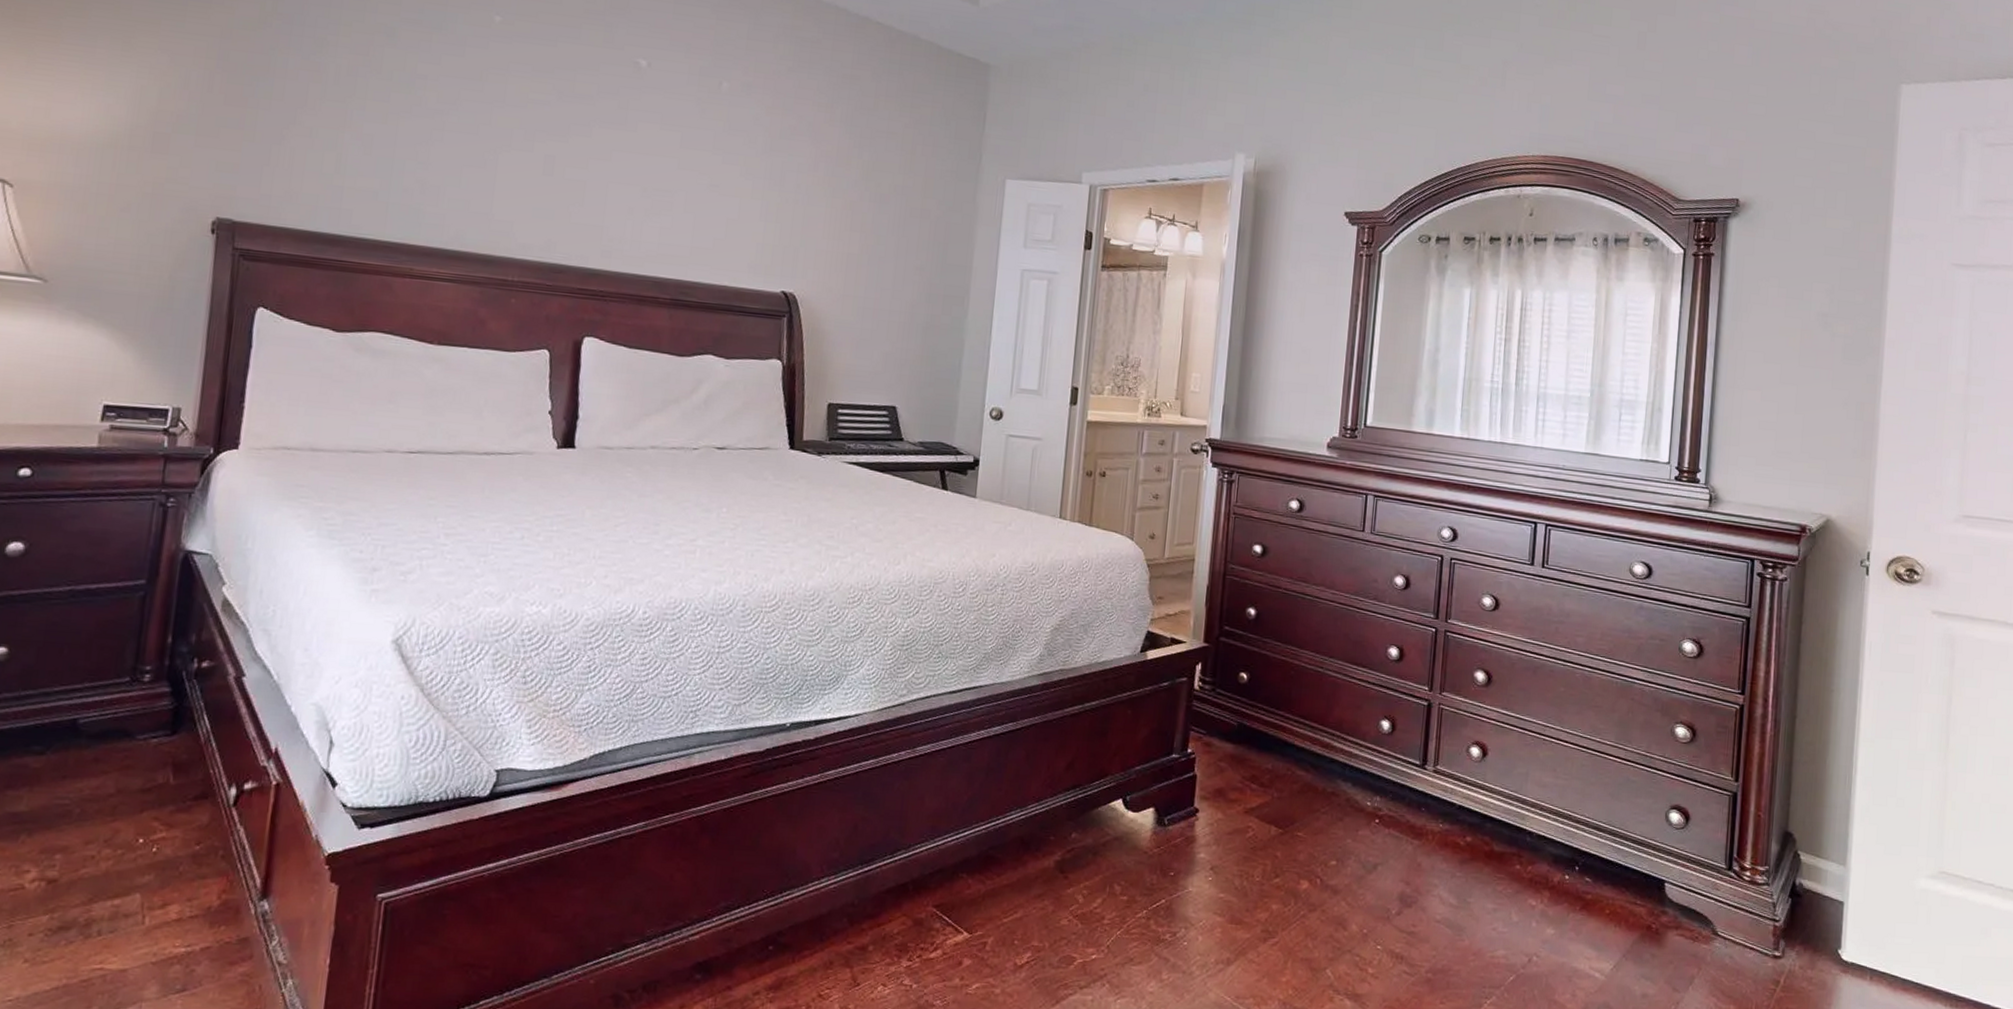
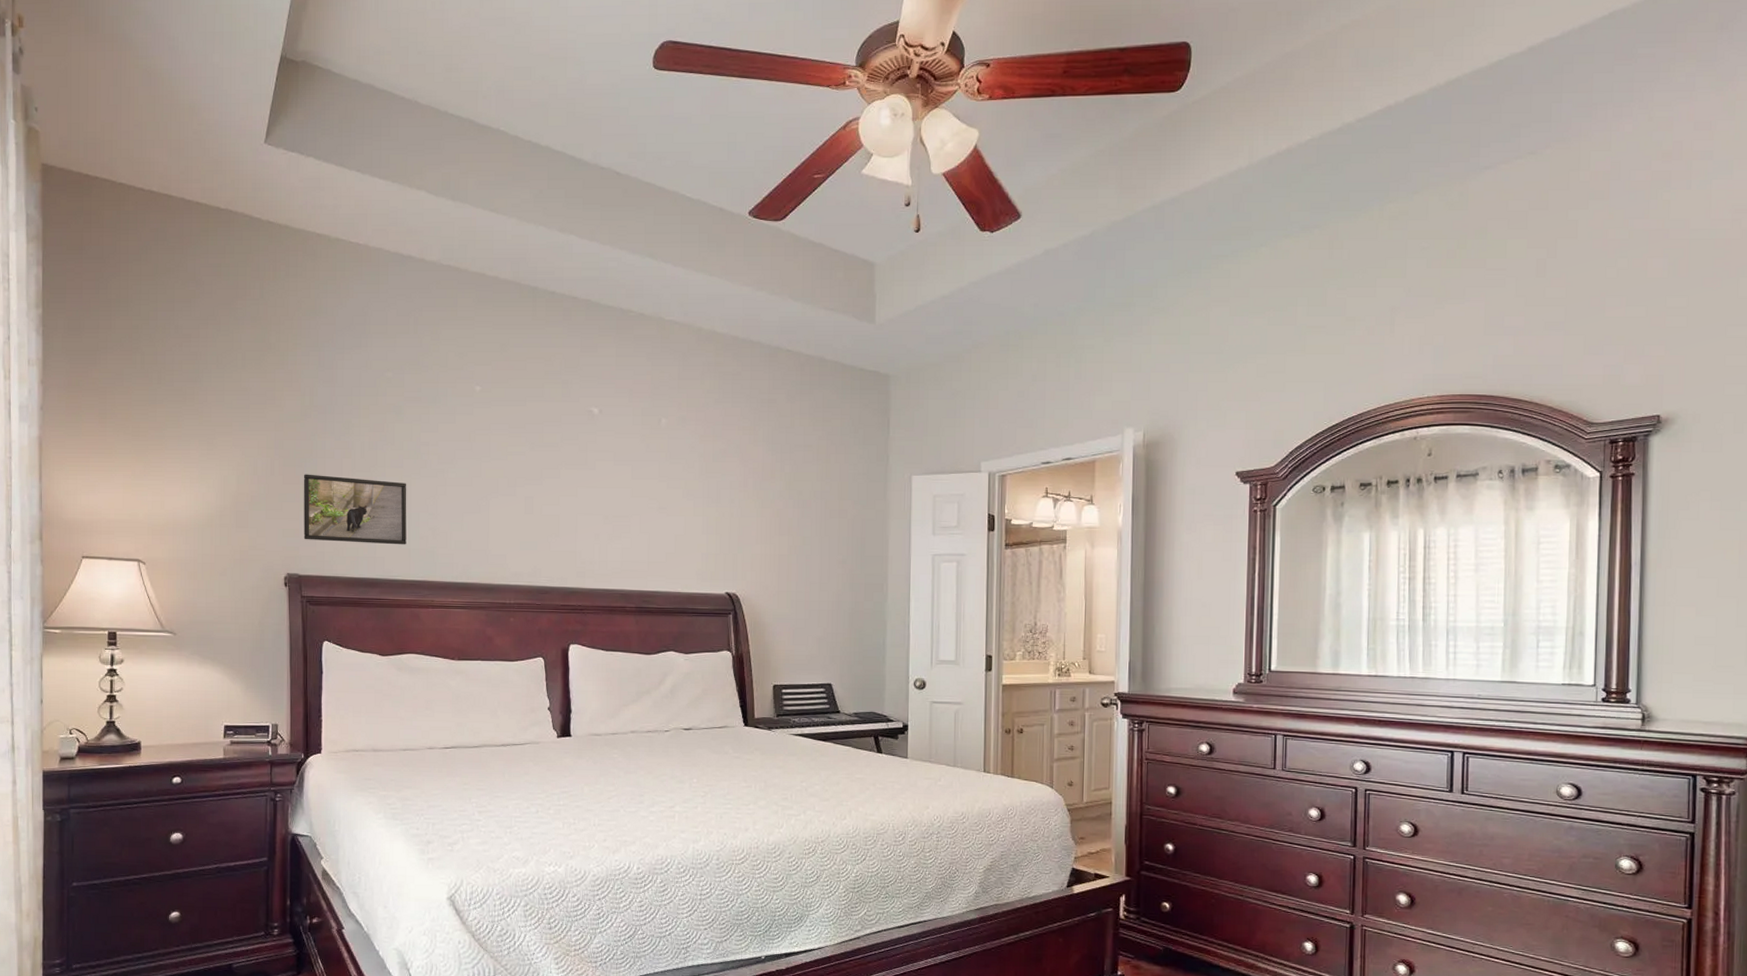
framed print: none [244,95,392,197] -> present [303,474,407,545]

